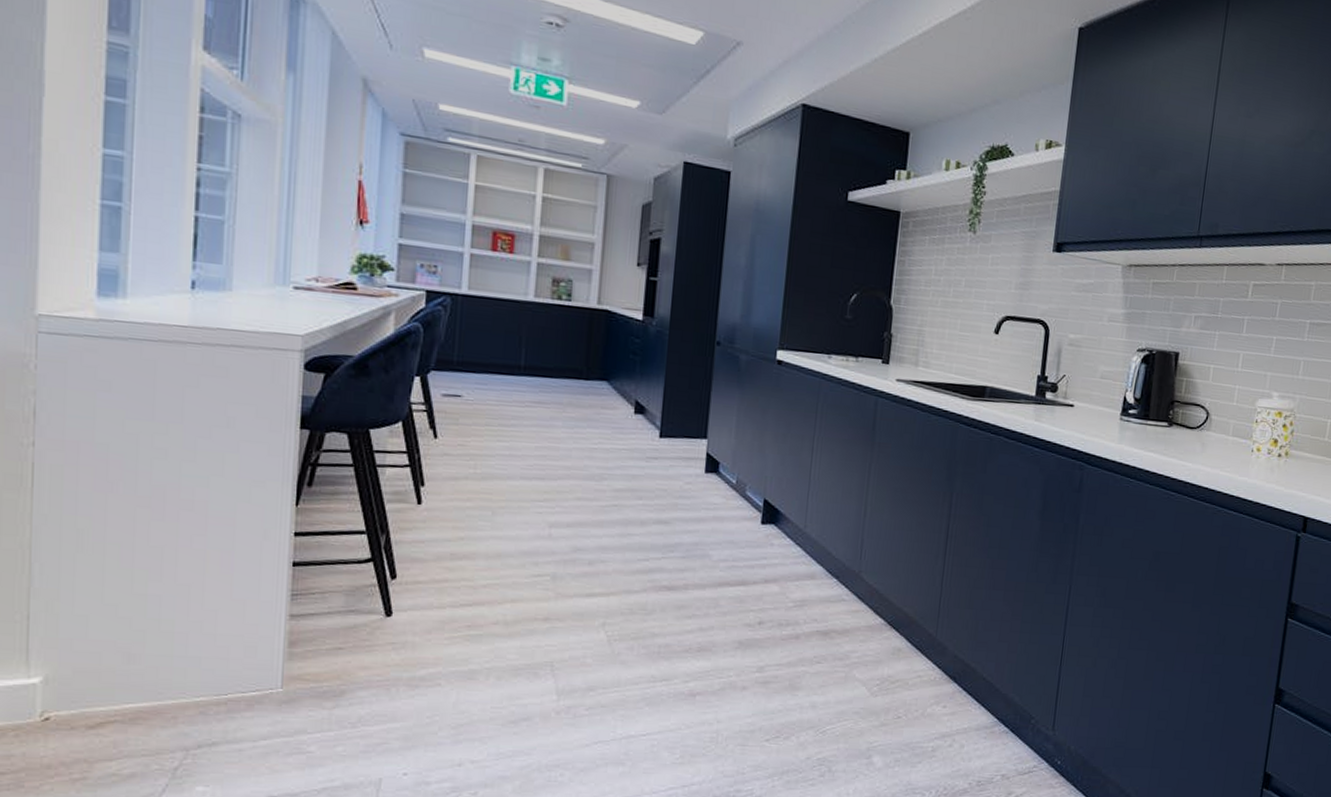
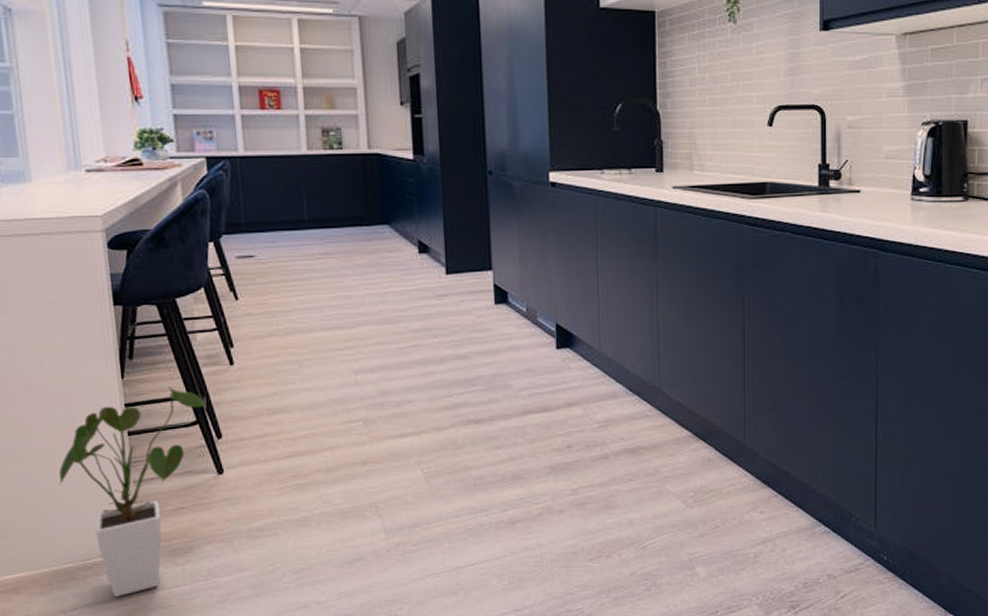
house plant: none [204,520,385,737] -> present [58,387,207,597]

